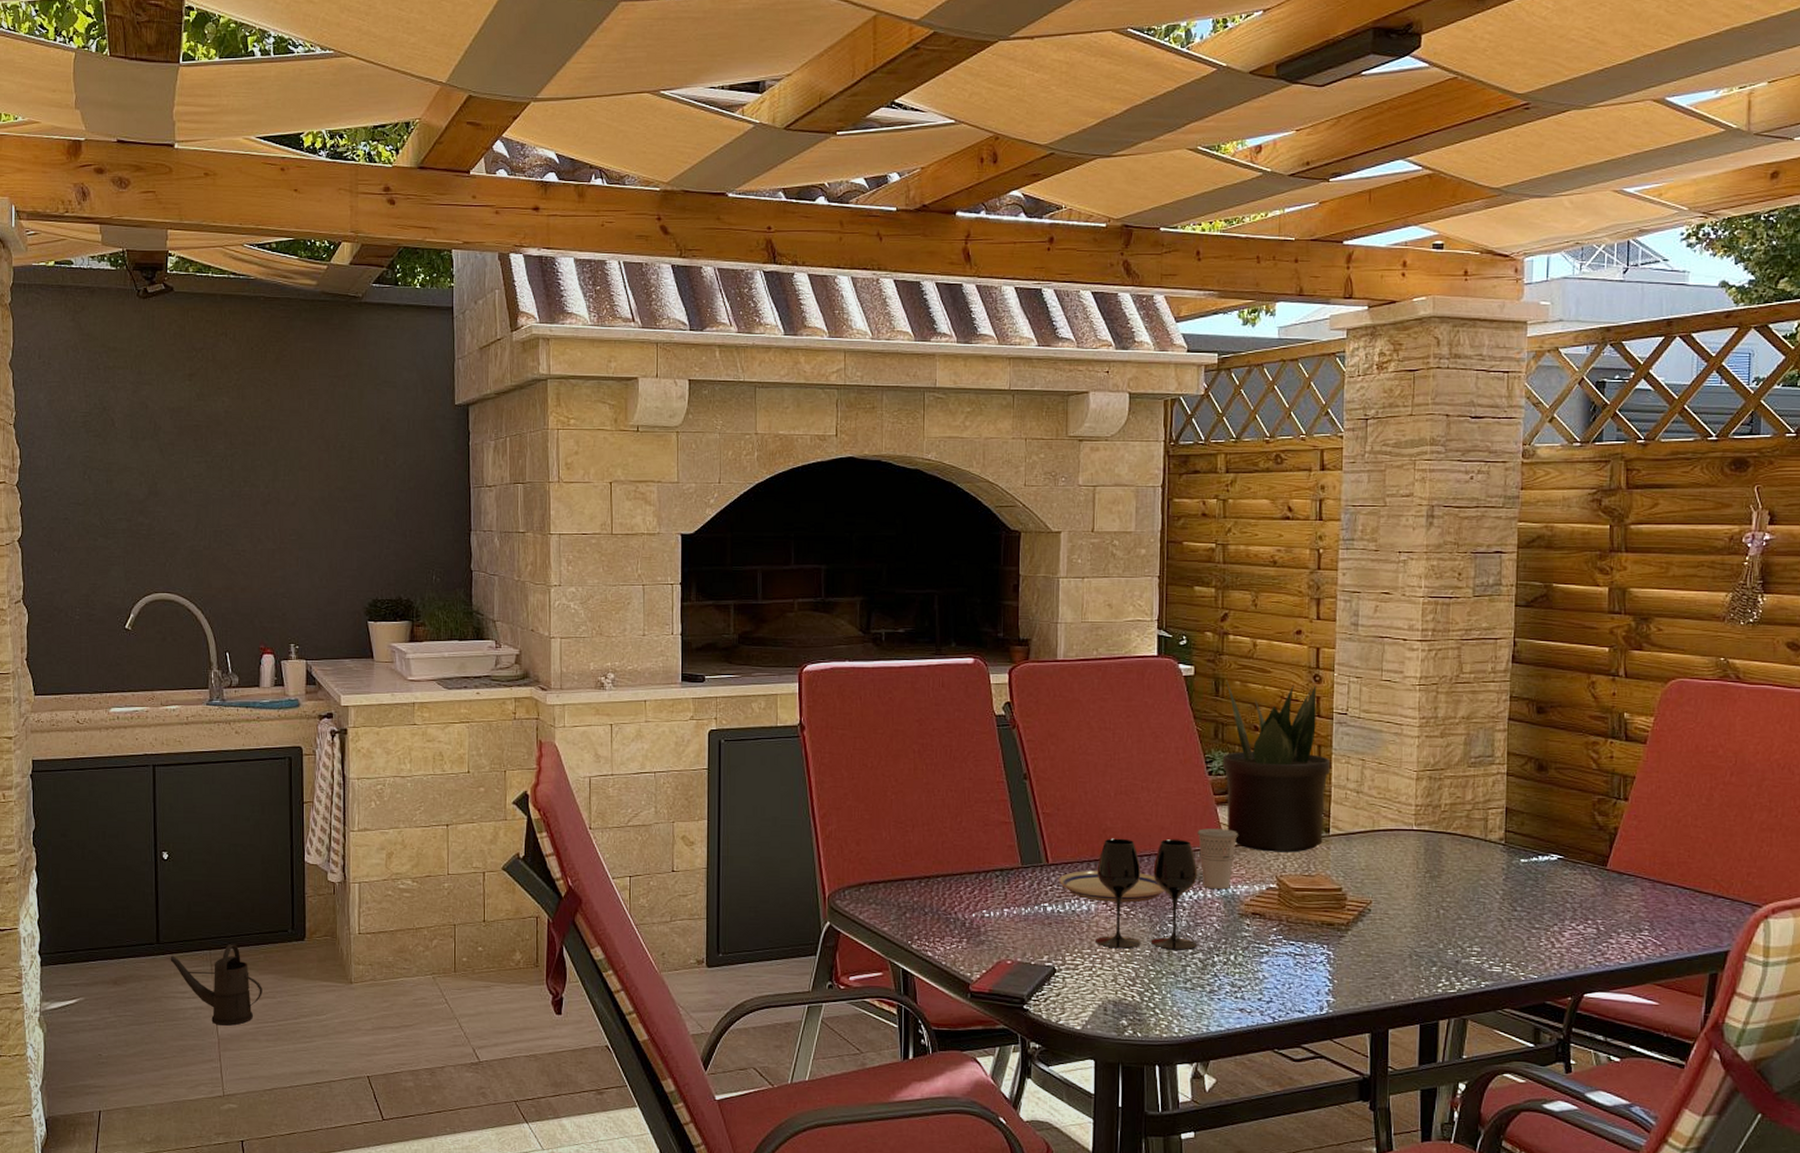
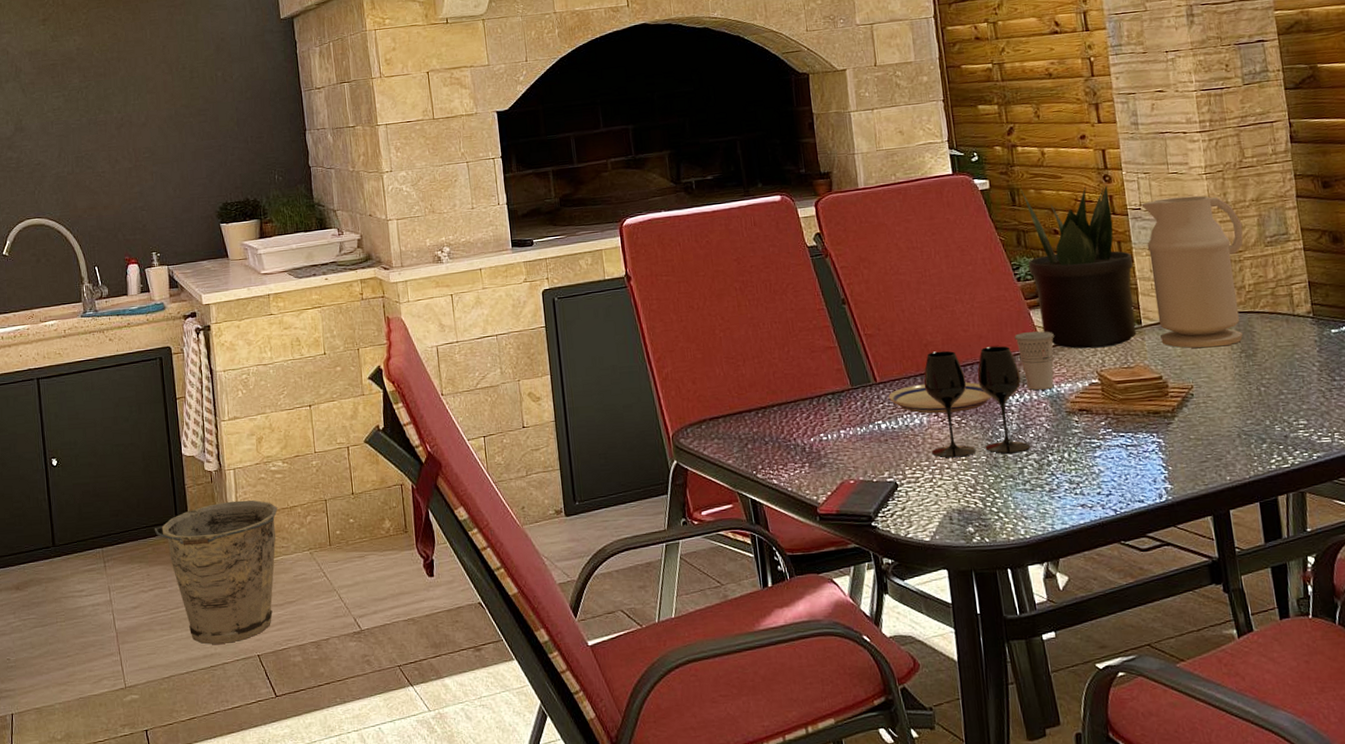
watering can: present [170,944,262,1026] -> none [66,540,154,620]
bucket: none [267,915,402,1061] -> present [154,500,278,645]
water jug: none [1347,706,1449,865] -> present [1141,195,1243,349]

